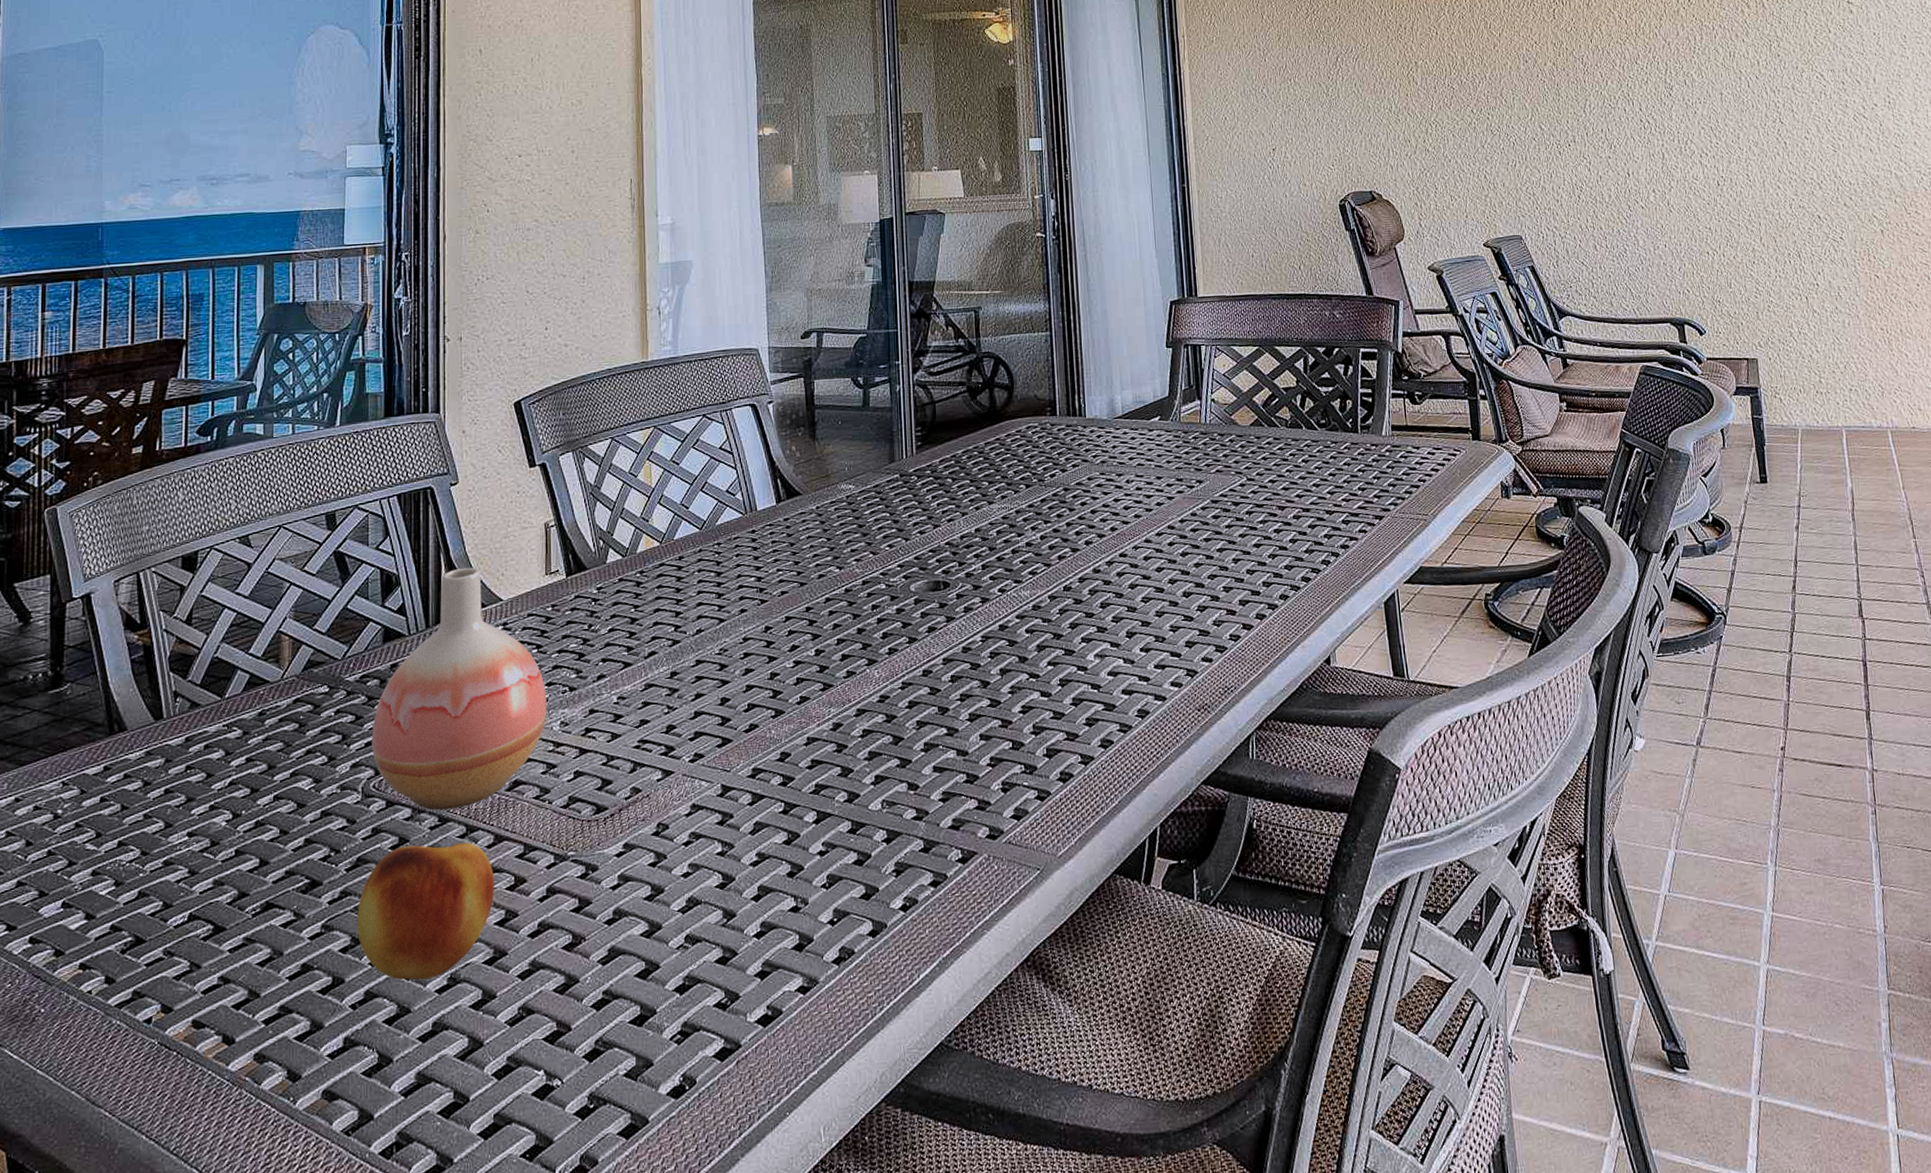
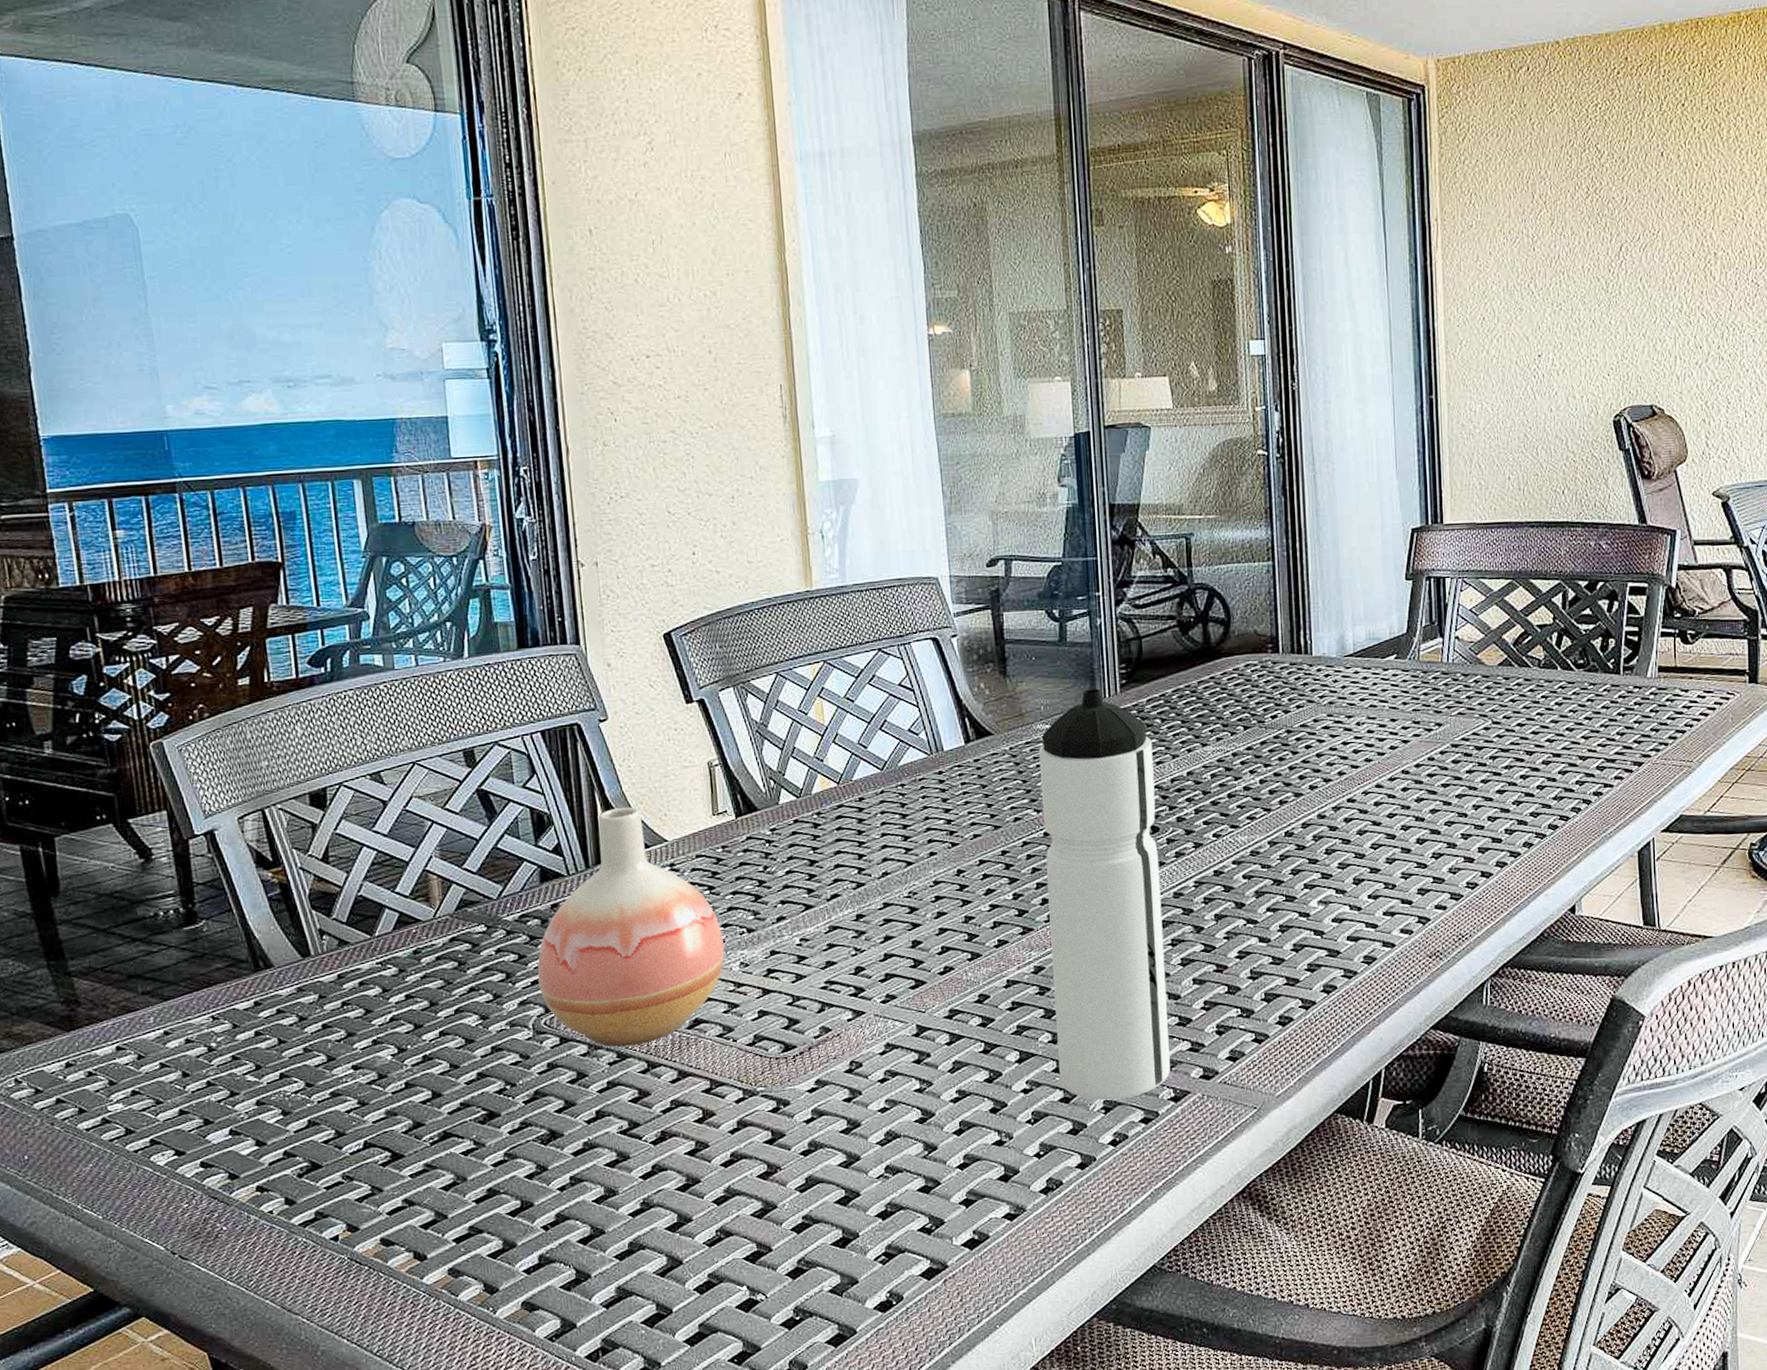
fruit: present [356,842,494,981] -> none [540,1077,682,1205]
water bottle: none [842,450,958,863] -> present [1038,688,1170,1101]

